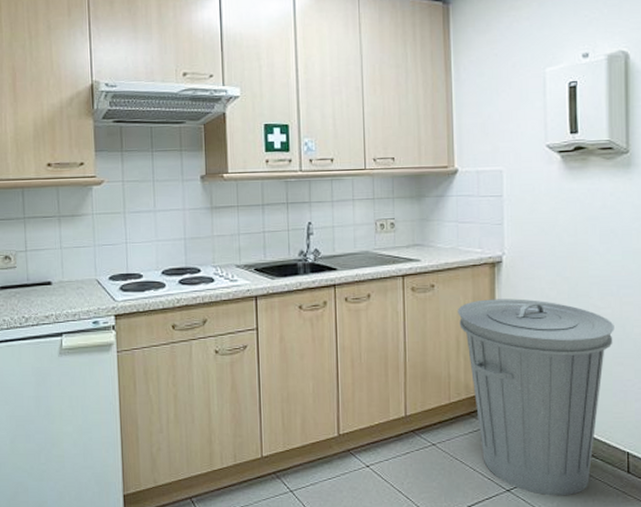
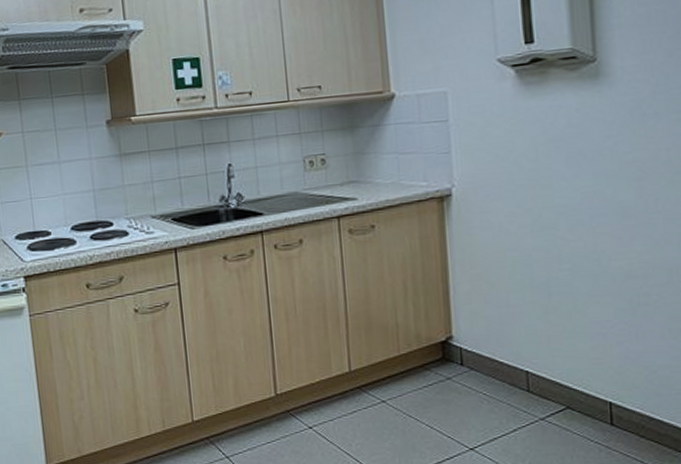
trash can: present [458,298,614,496] -> none [403,235,588,454]

